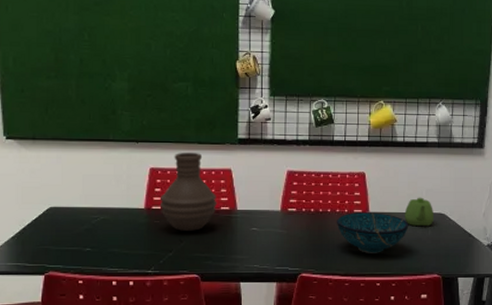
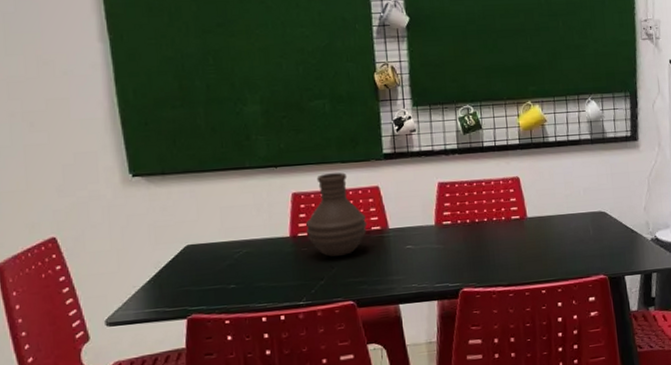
bowl: present [336,212,409,253] -> none [494,217,570,261]
teapot: present [404,197,434,227] -> none [563,197,595,227]

